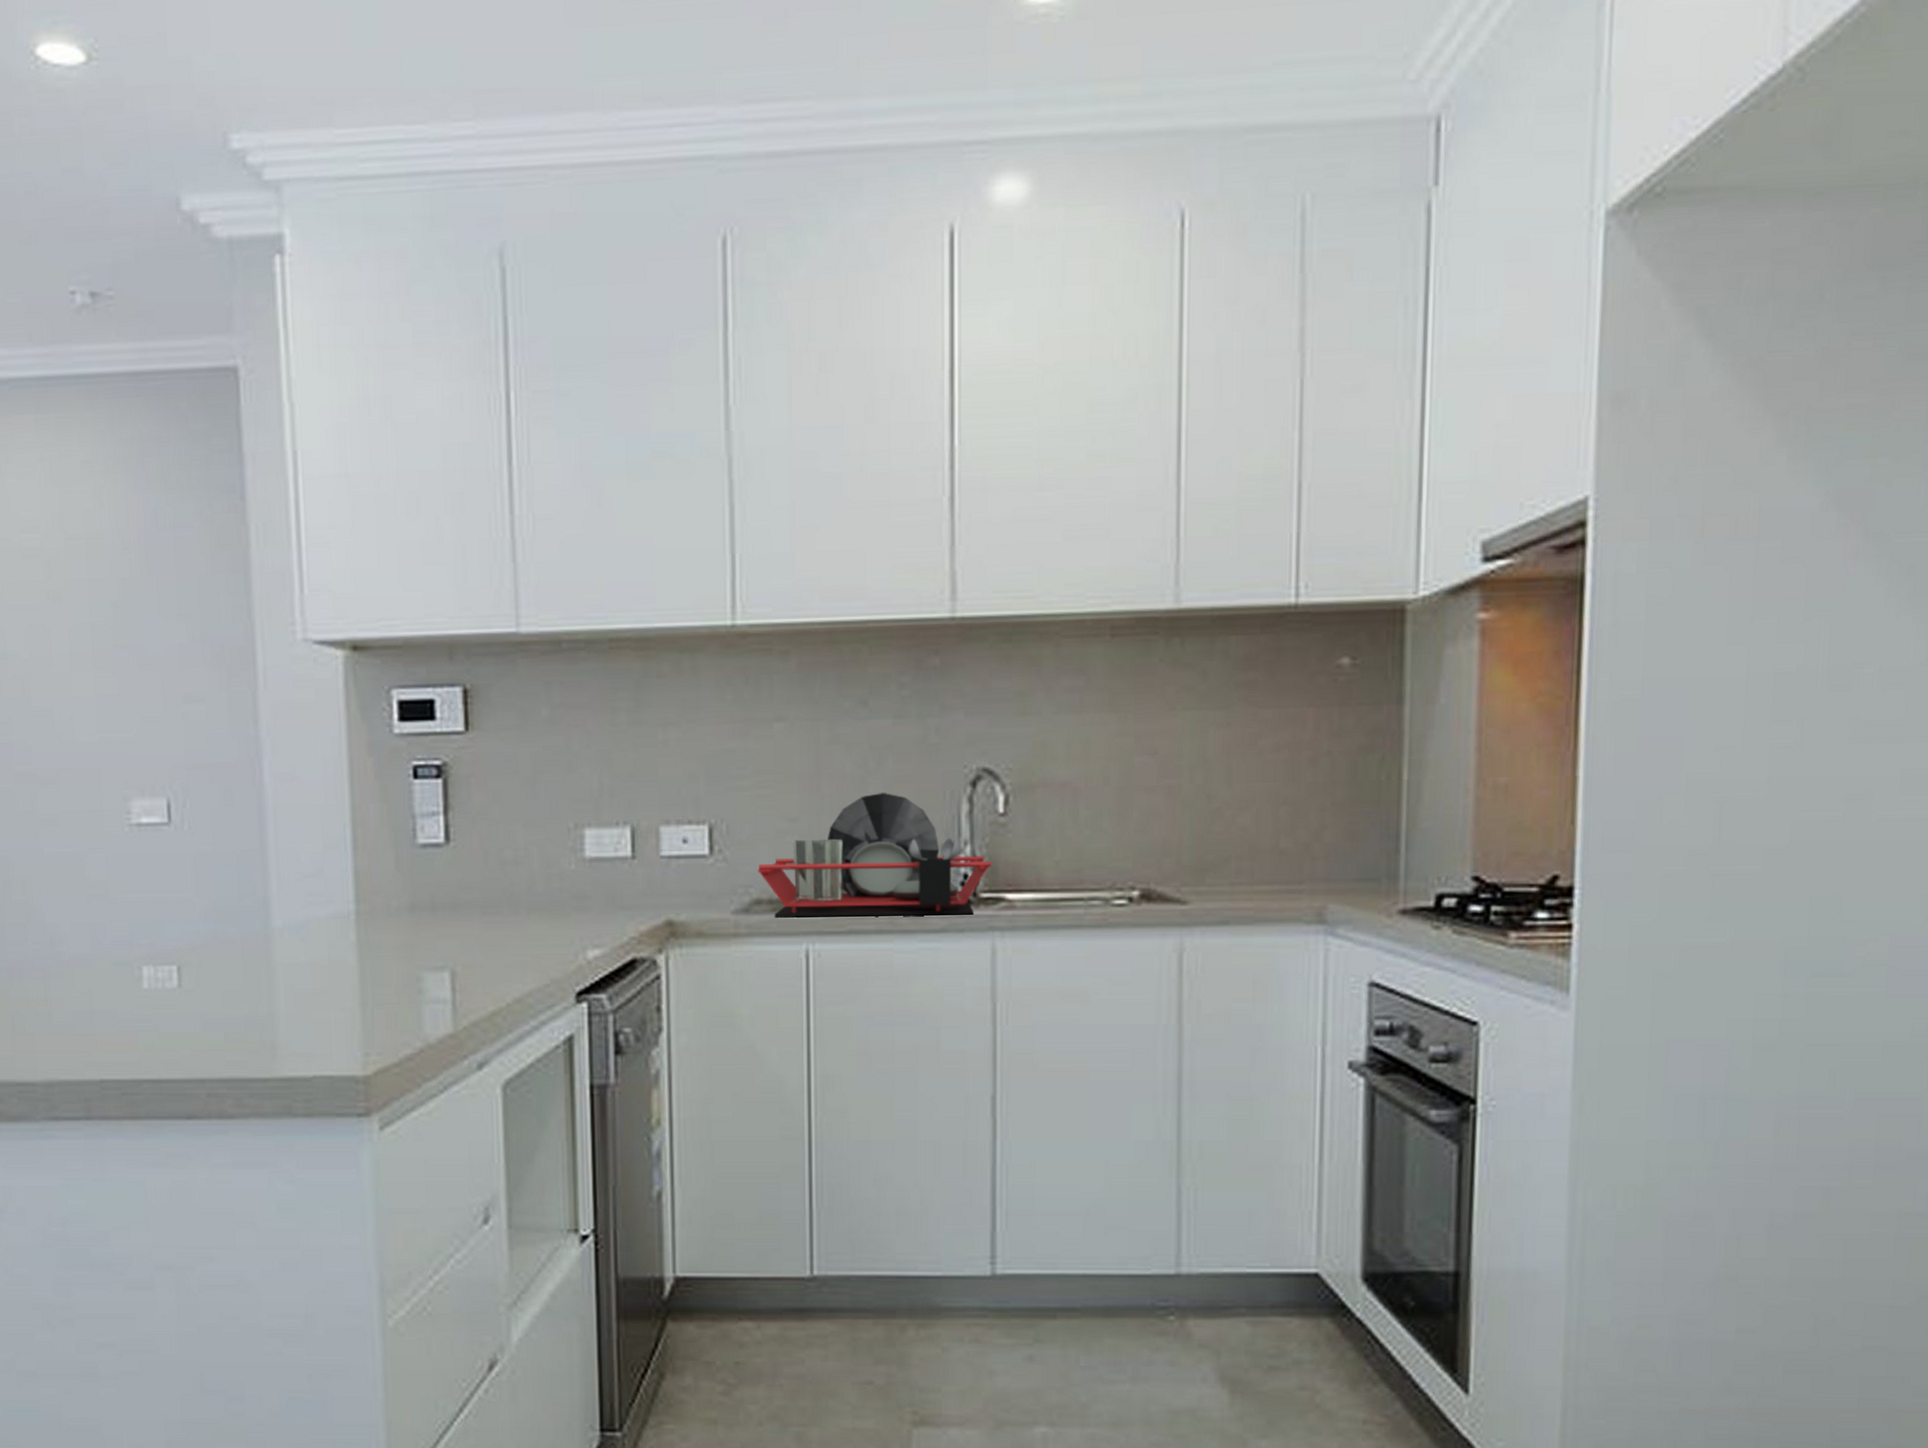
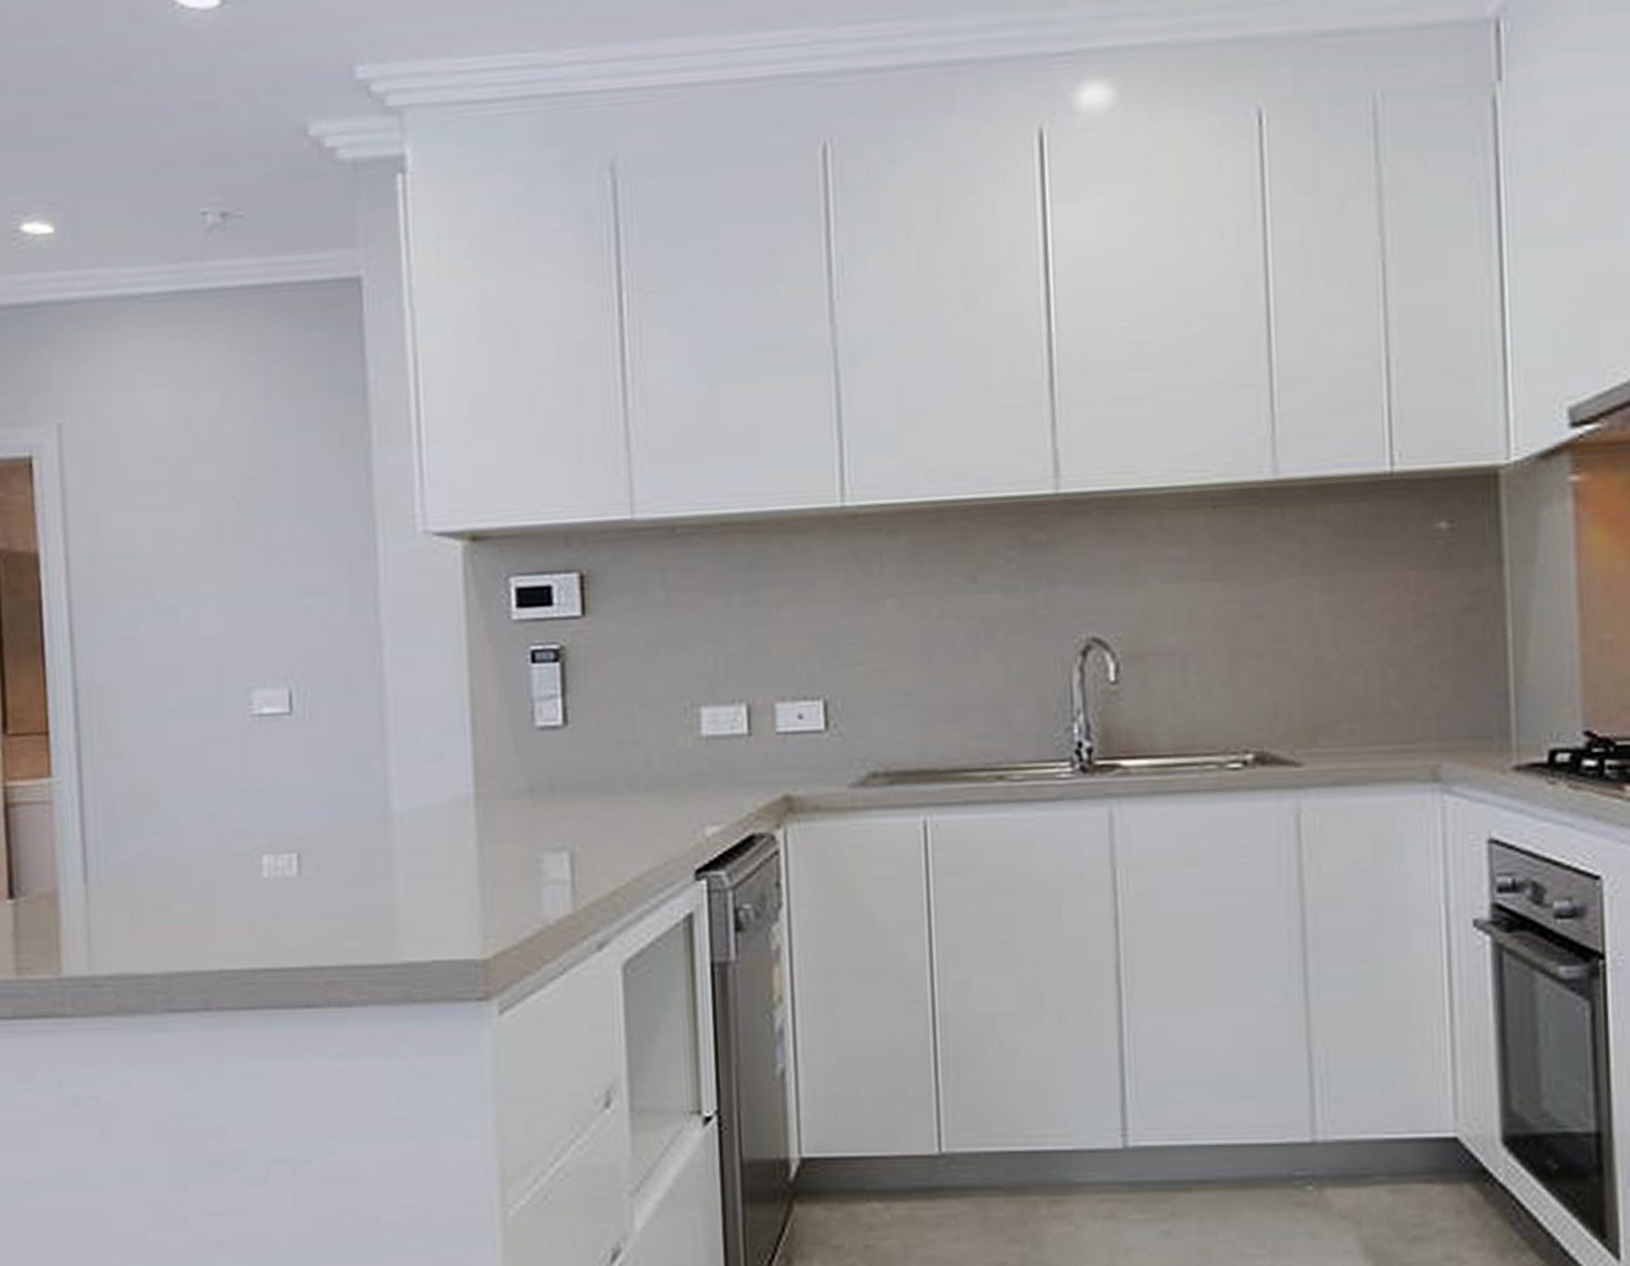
dish rack: present [758,793,992,918] -> none [873,664,1106,790]

